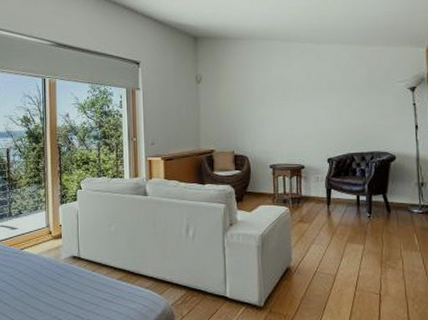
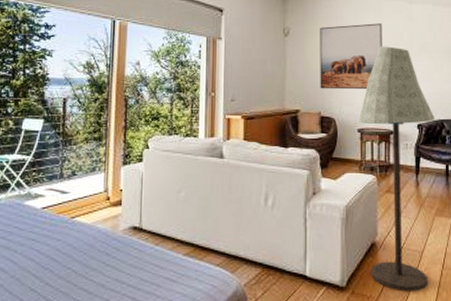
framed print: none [230,65,291,130] -> present [320,23,382,90]
floor lamp: none [271,86,346,311] -> present [359,46,436,292]

